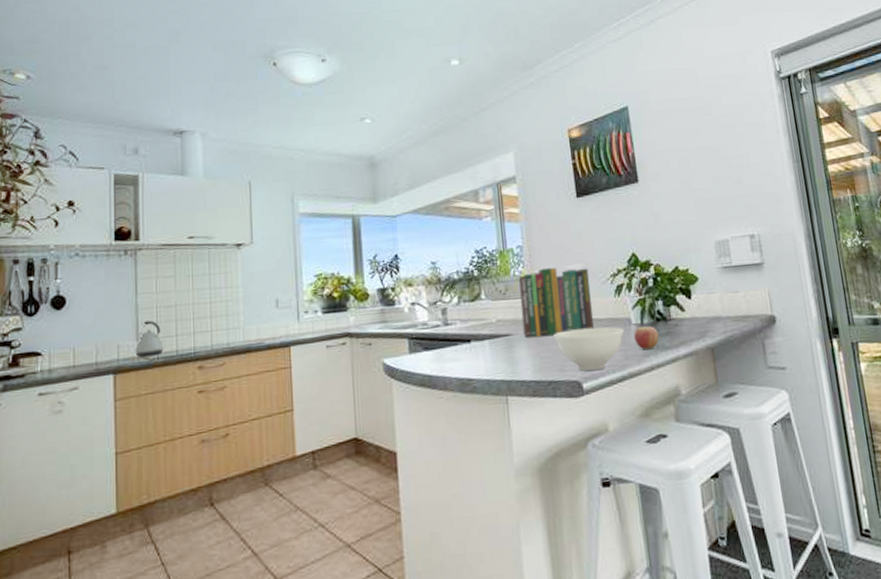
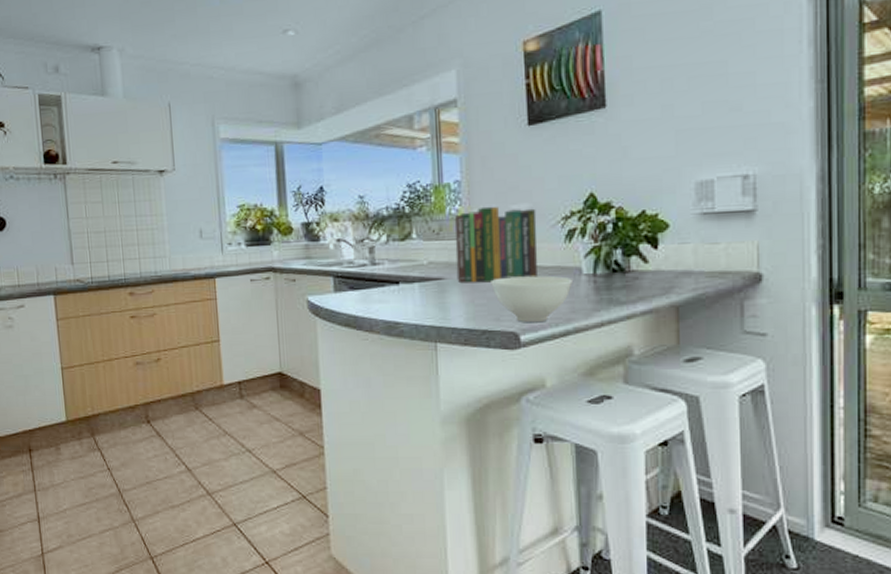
kettle: present [135,320,164,358] -> none [71,245,97,281]
fruit: present [634,324,659,349] -> none [584,275,613,303]

